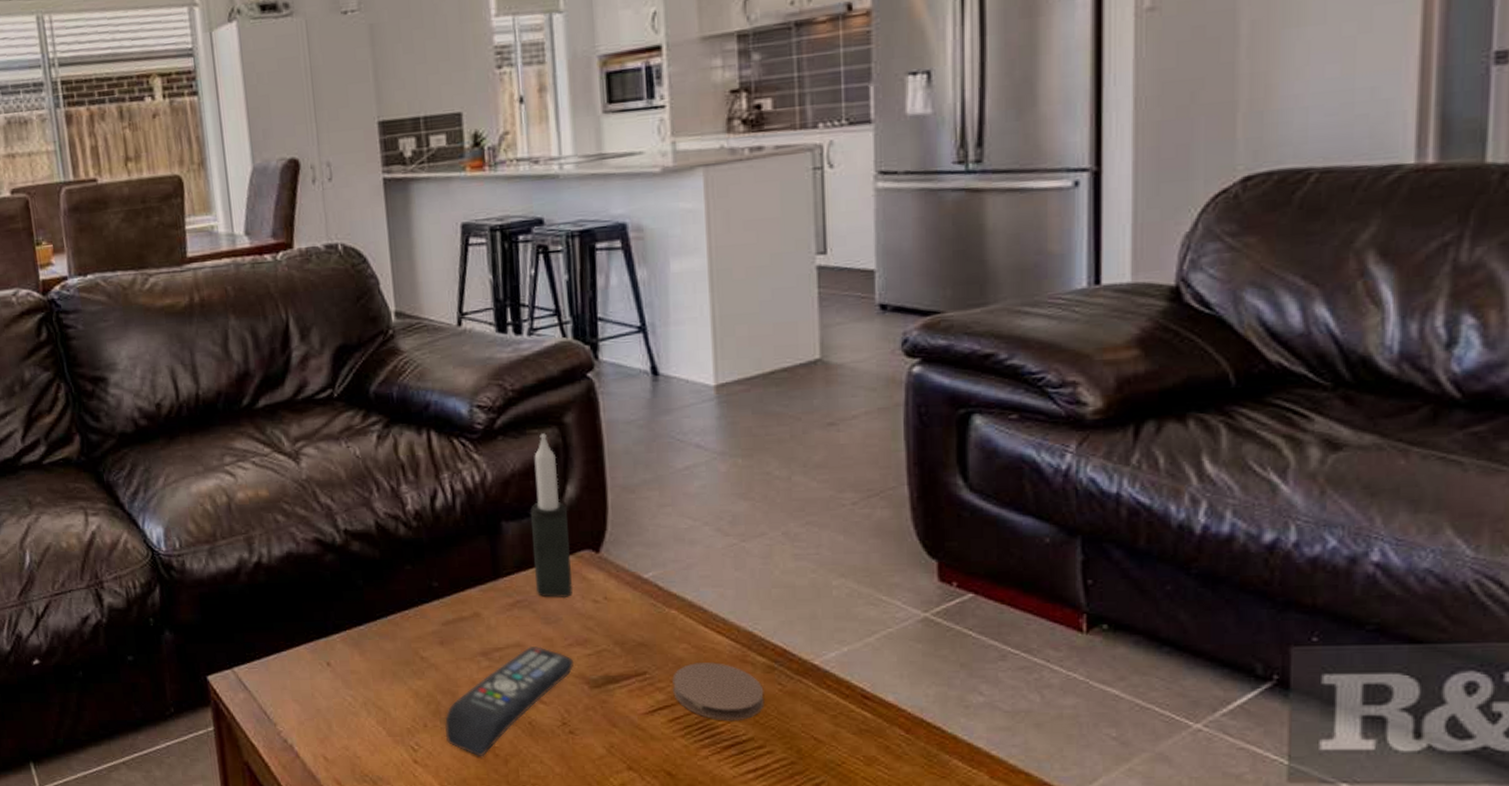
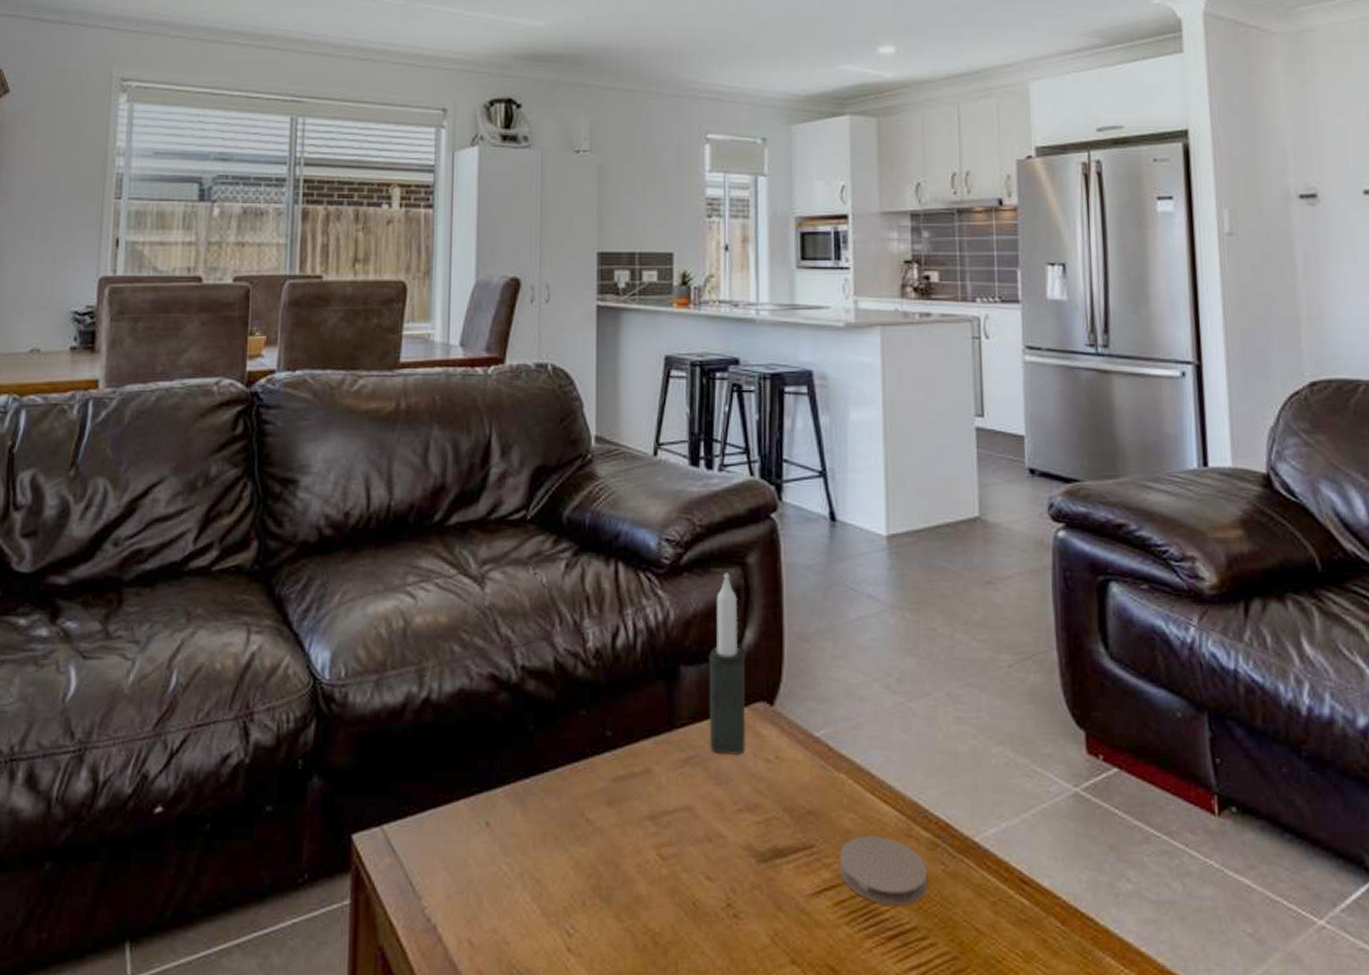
remote control: present [444,646,574,756] -> none [603,811,742,944]

